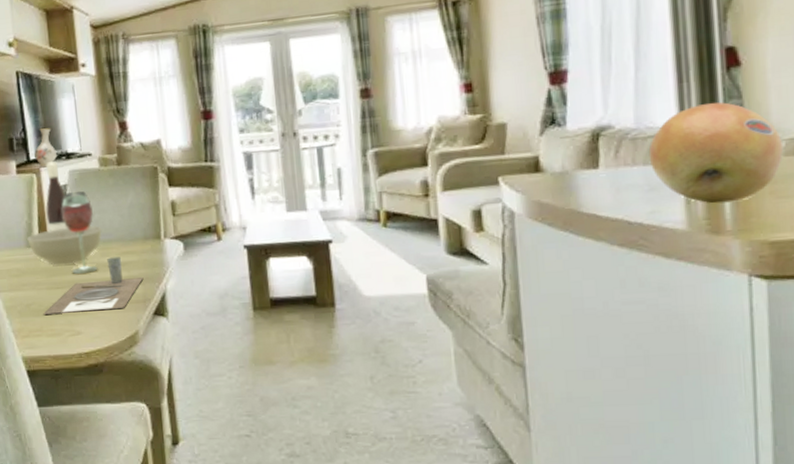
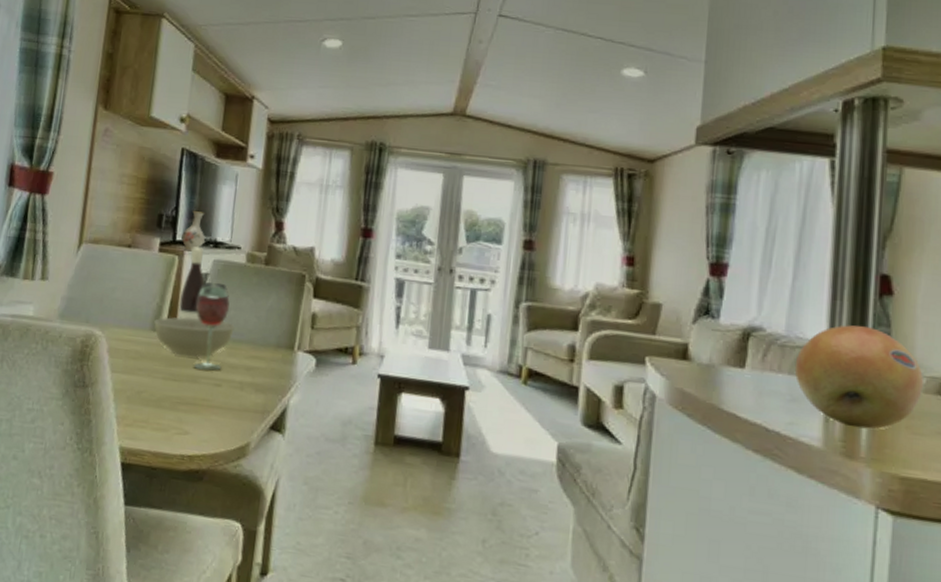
place setting: present [43,257,144,315] -> none [153,358,267,415]

